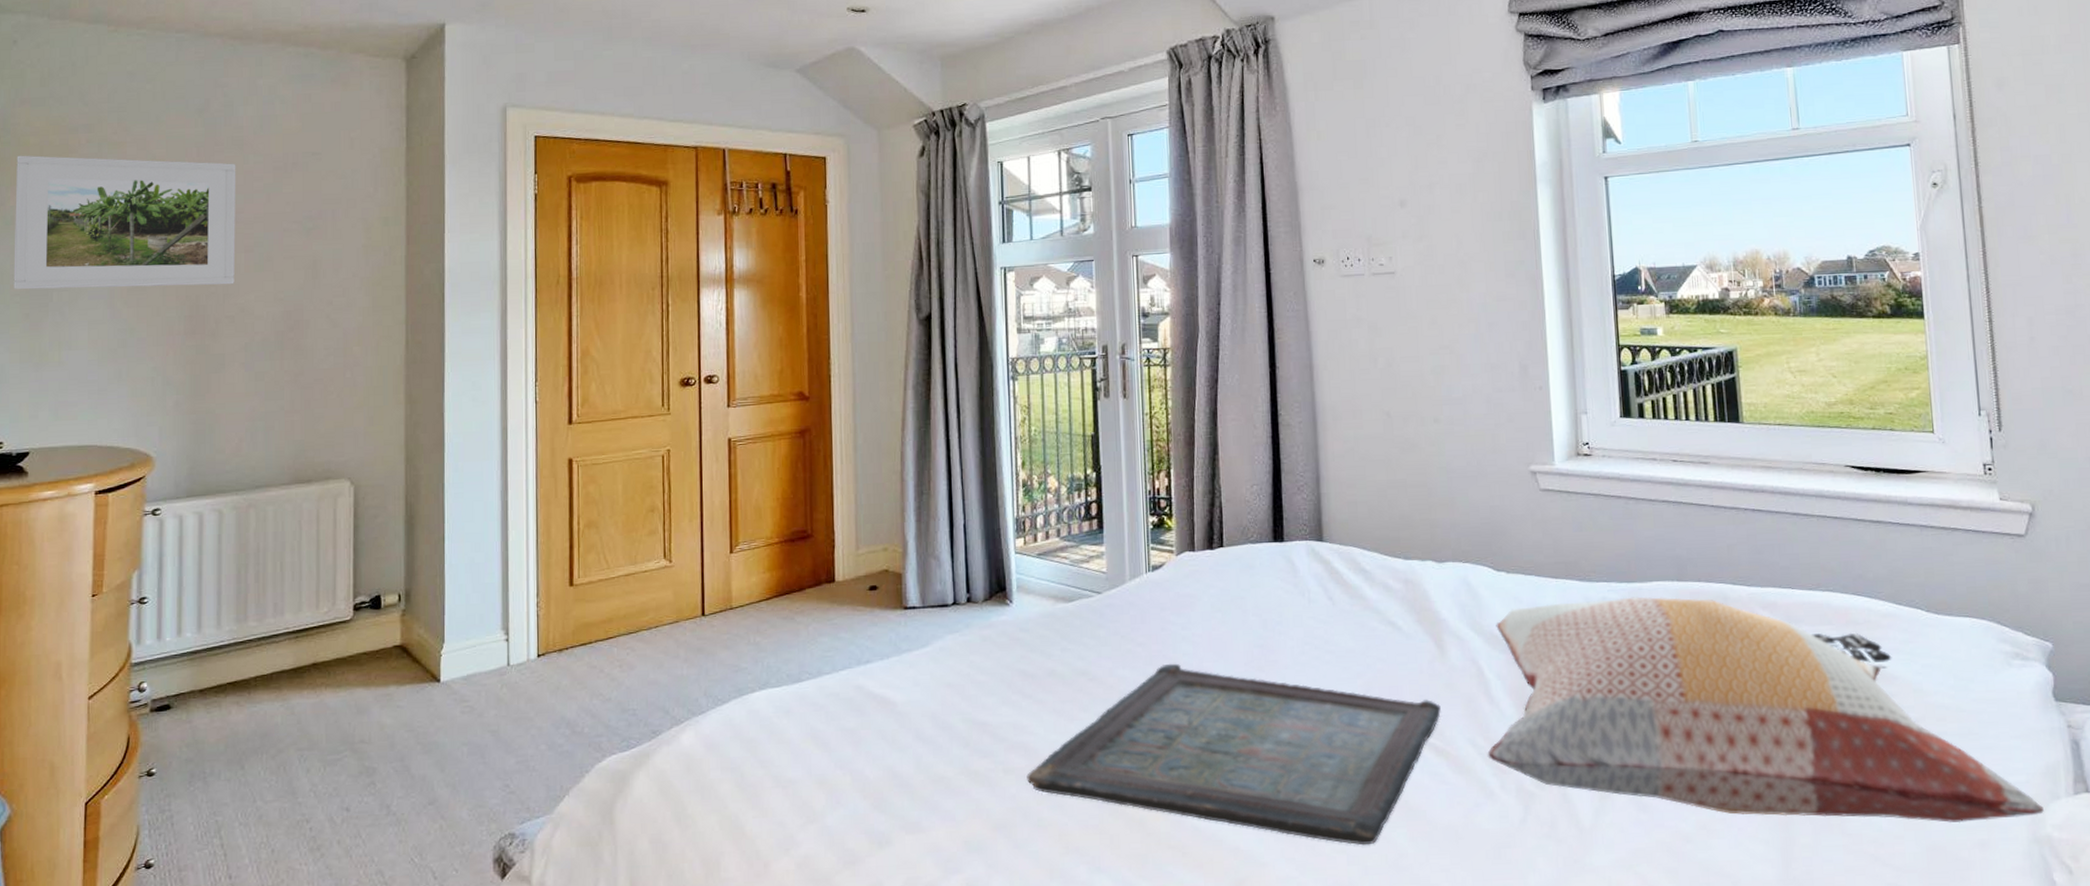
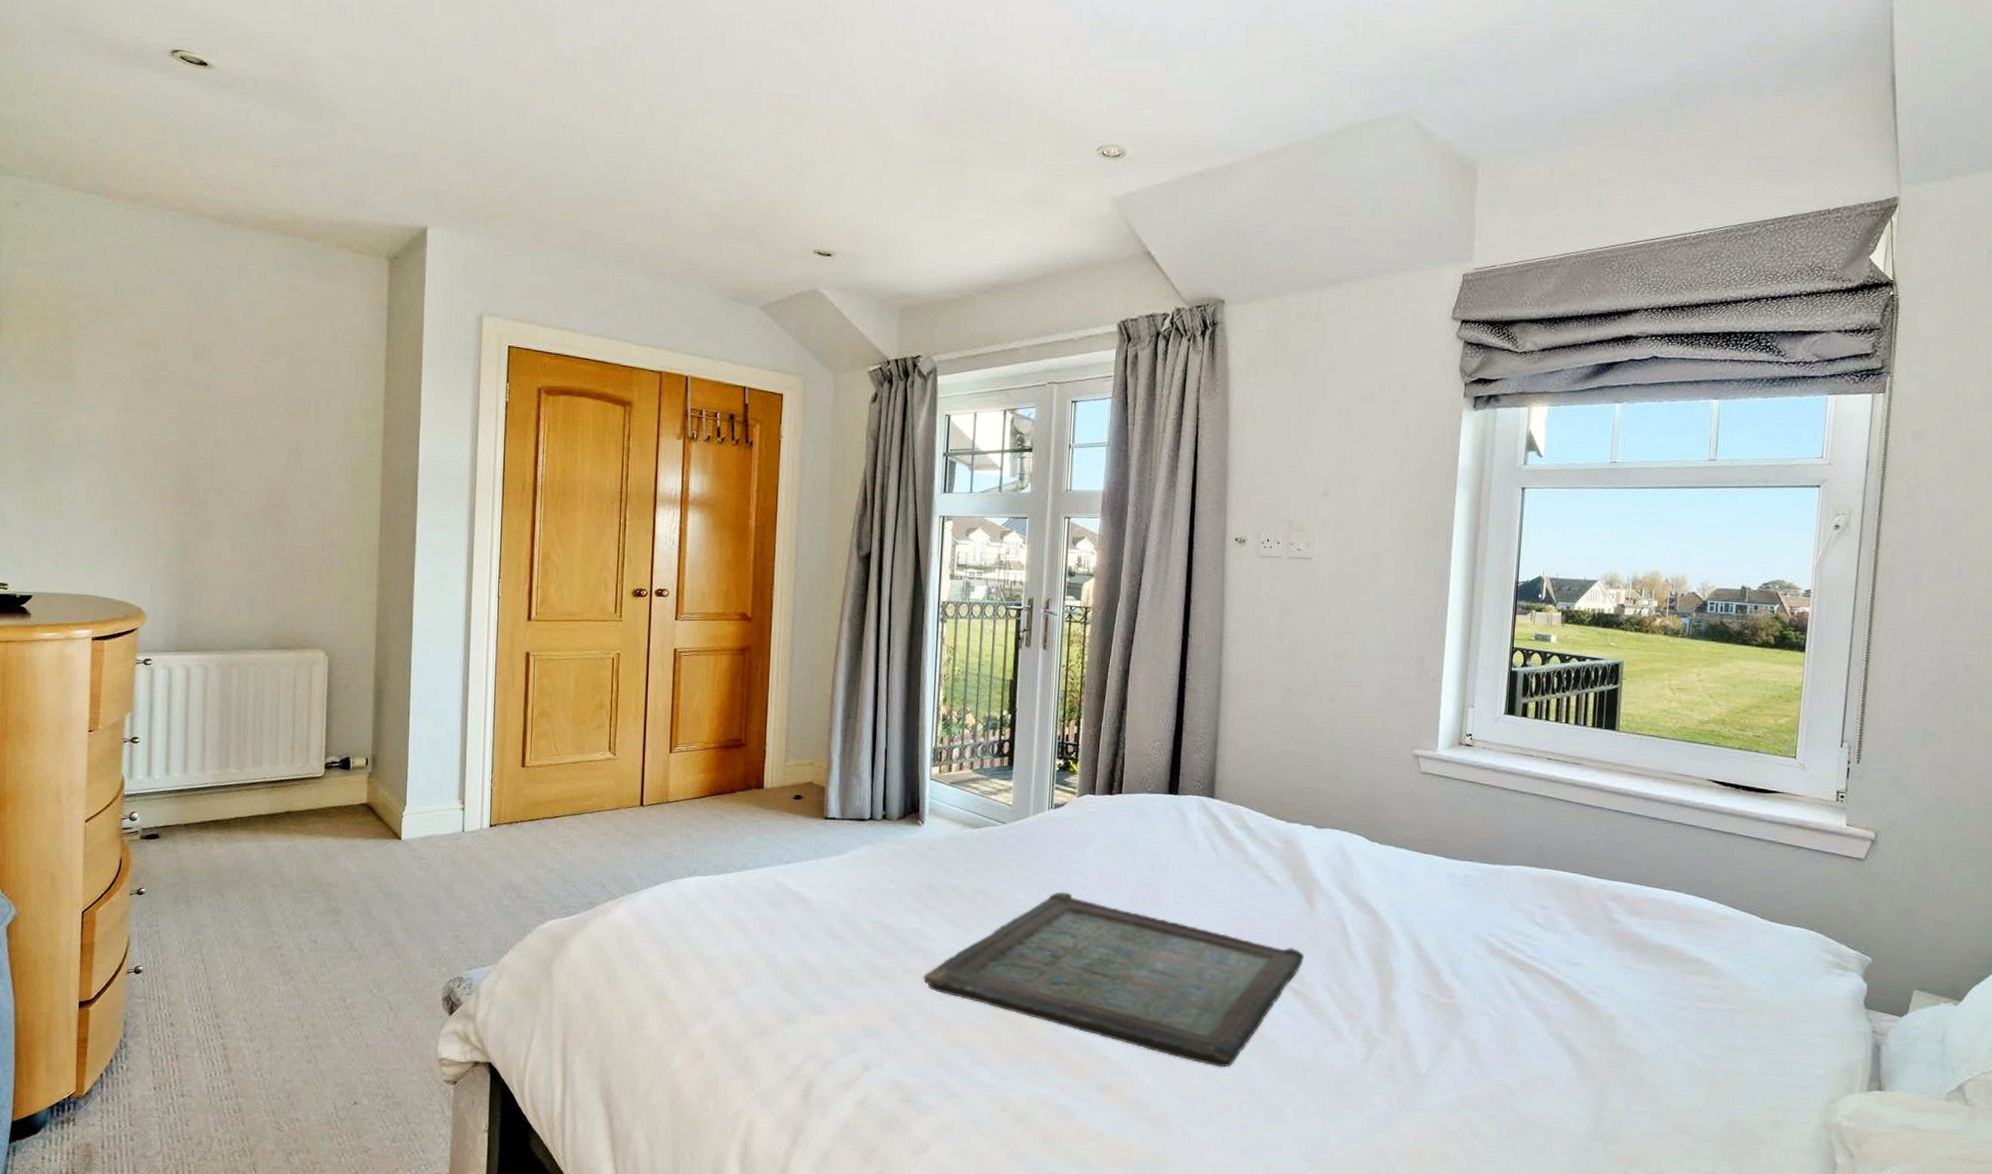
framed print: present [13,155,236,290] -> none [17,316,226,459]
decorative pillow: present [1487,596,2044,823] -> none [1341,875,1838,1105]

